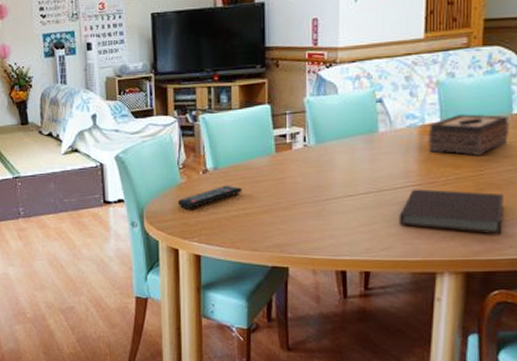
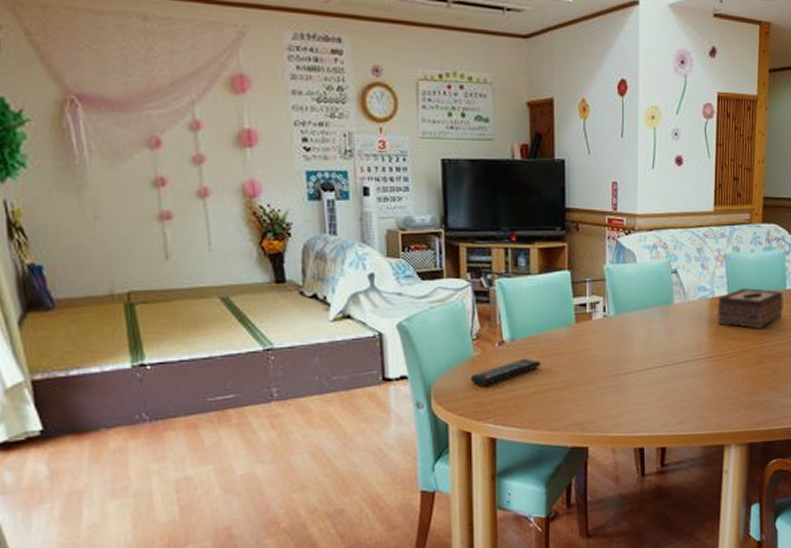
notebook: present [399,189,503,235] -> none [692,361,779,406]

